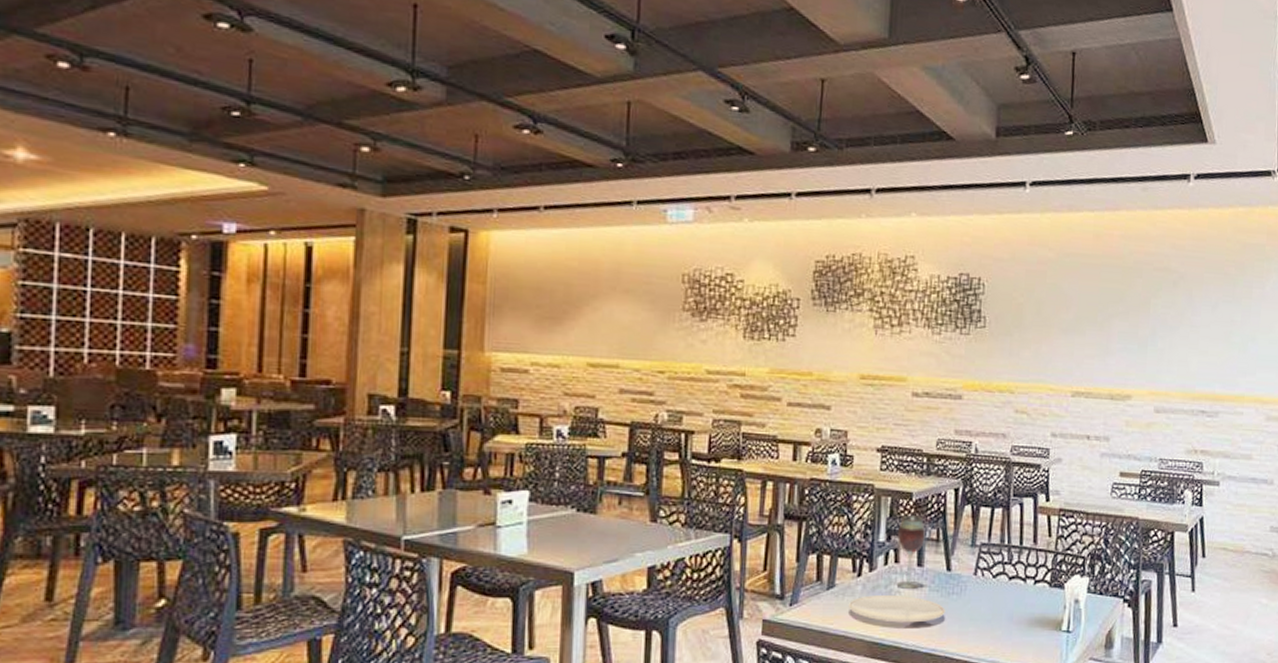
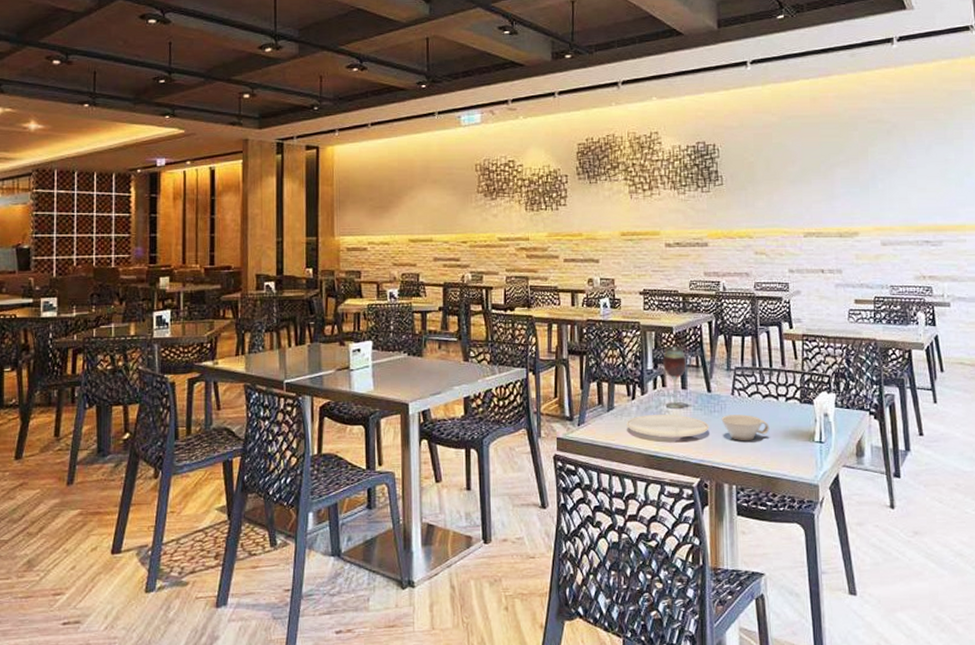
cup: none [960,598,1014,627] -> present [721,414,770,440]

